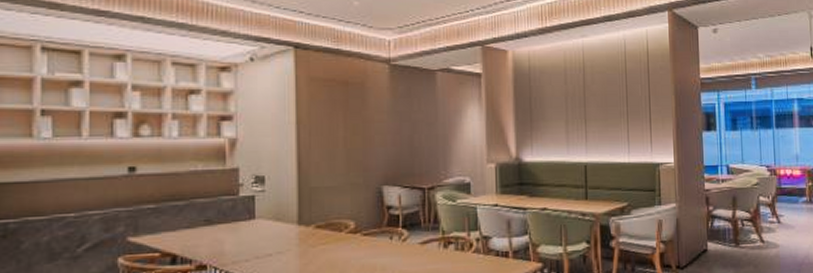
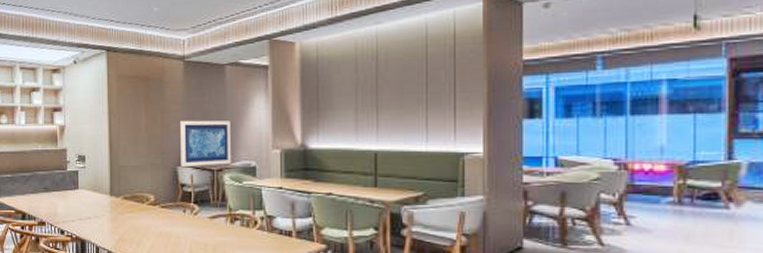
wall art: none [386,131,443,187] -> present [180,120,231,168]

